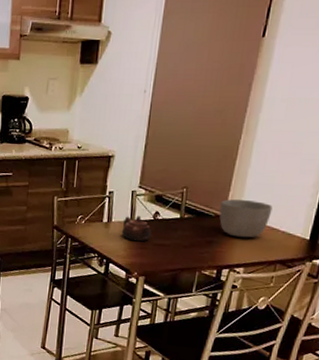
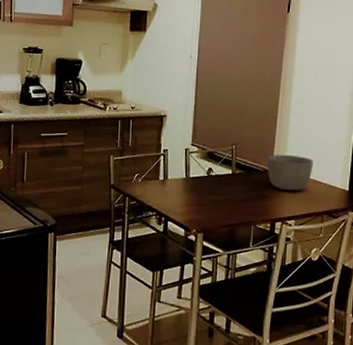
teapot: present [121,216,152,242] -> none [178,173,207,198]

